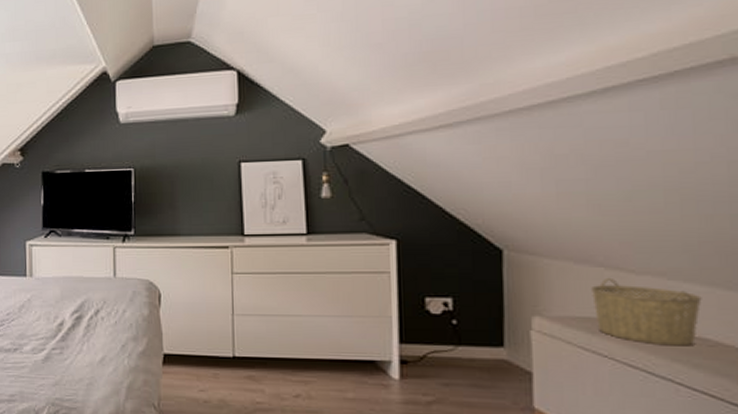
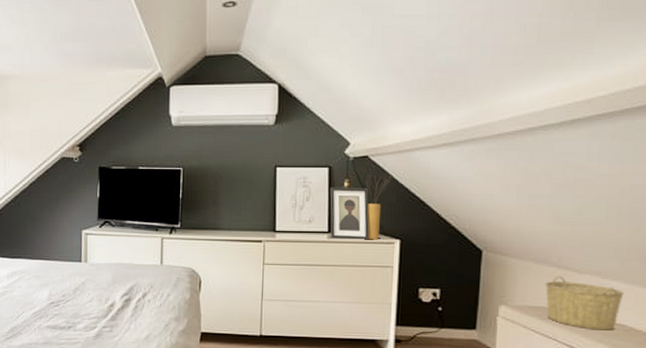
picture frame: none [305,181,358,242] -> present [330,187,370,240]
vase: none [348,164,380,242] -> present [365,174,392,240]

